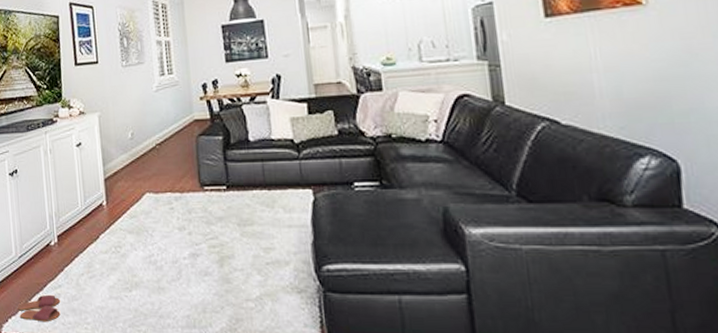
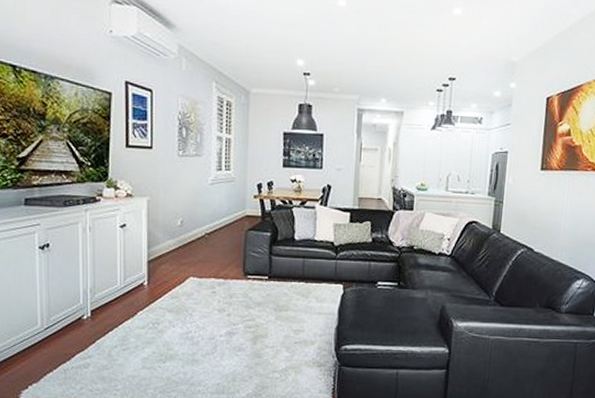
slippers: present [18,294,61,321] -> none [41,364,88,388]

